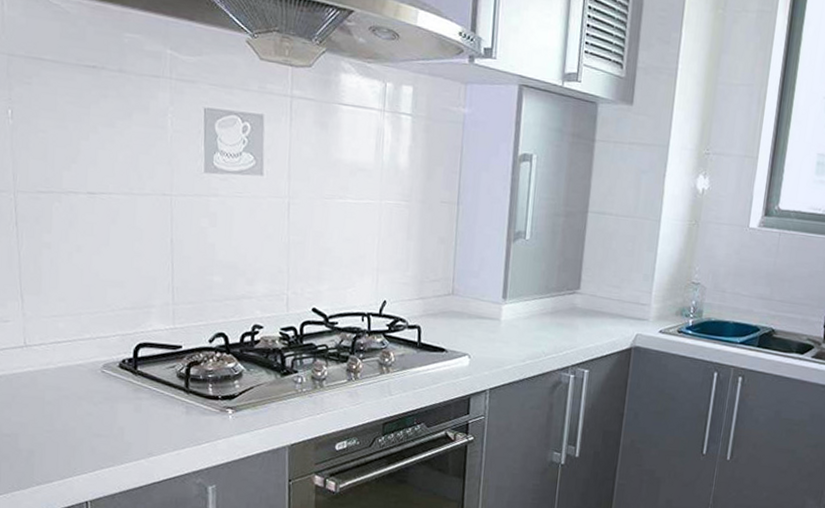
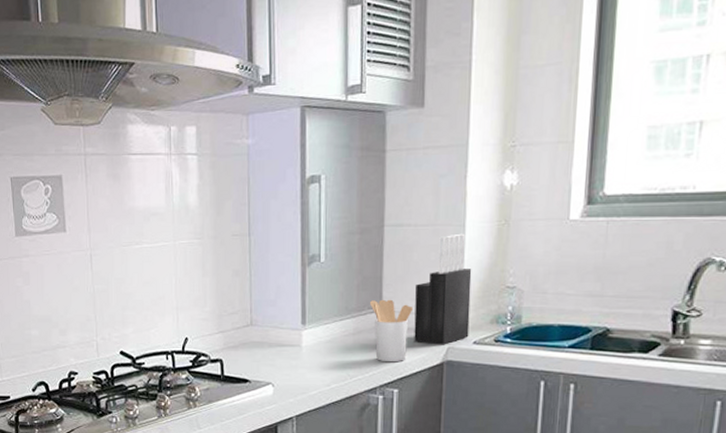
utensil holder: none [569,282,609,344] -> present [370,299,414,363]
knife block: none [606,228,663,331] -> present [414,233,472,345]

